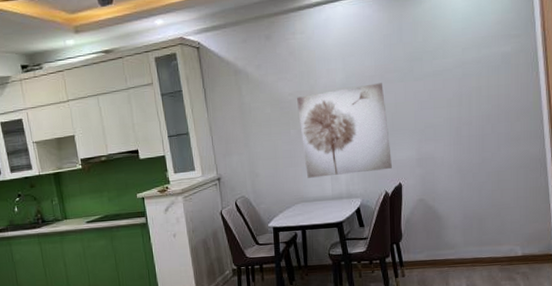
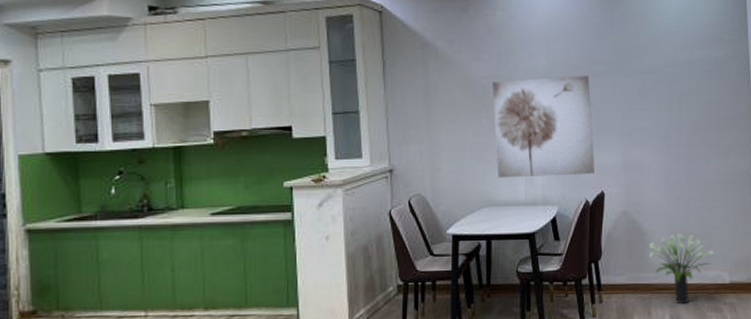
potted plant: none [445,214,507,276] -> present [649,232,714,304]

